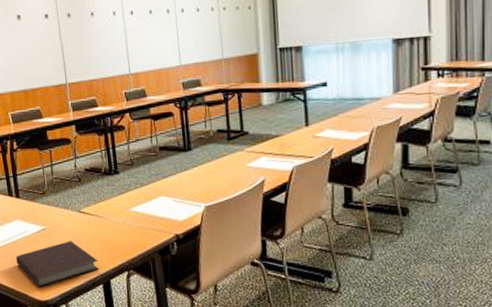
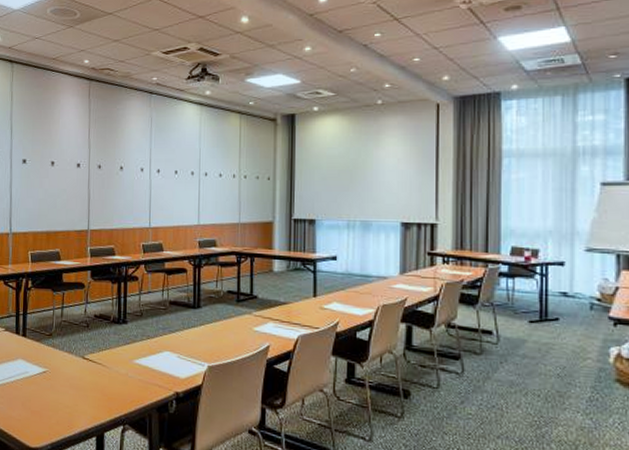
notebook: present [16,241,99,288] -> none [12,386,95,434]

